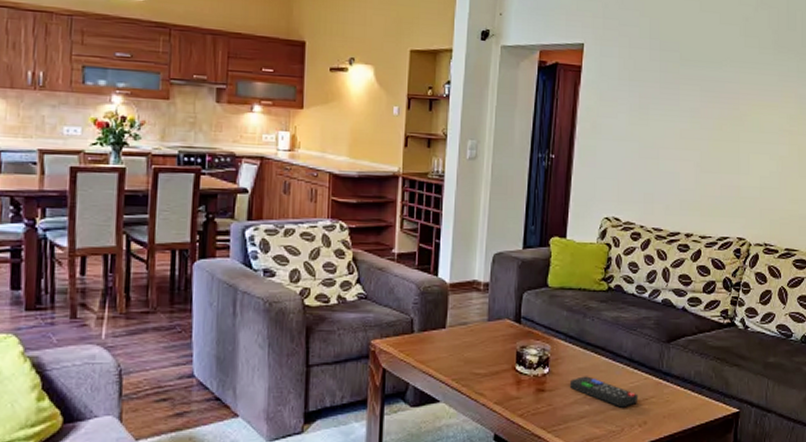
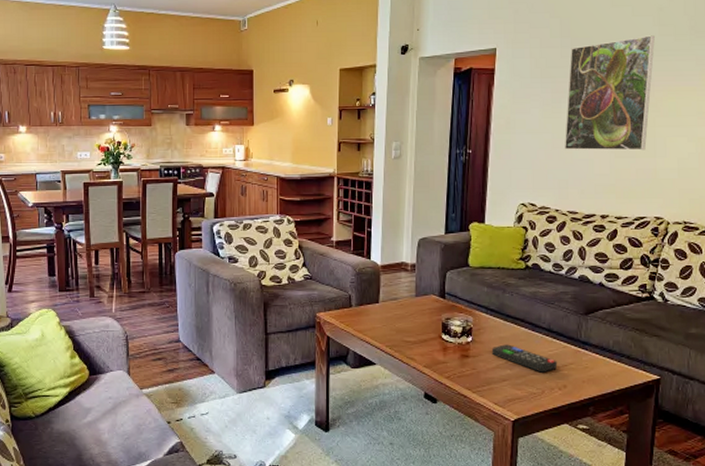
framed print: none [650,45,741,166] -> present [564,35,655,151]

